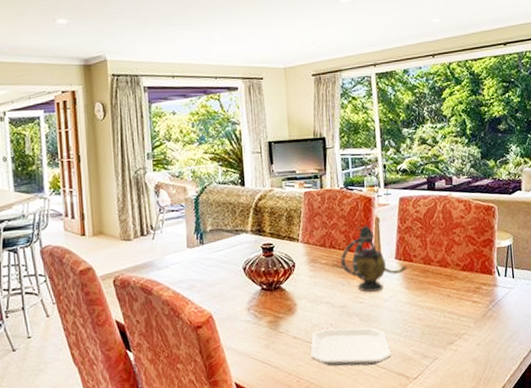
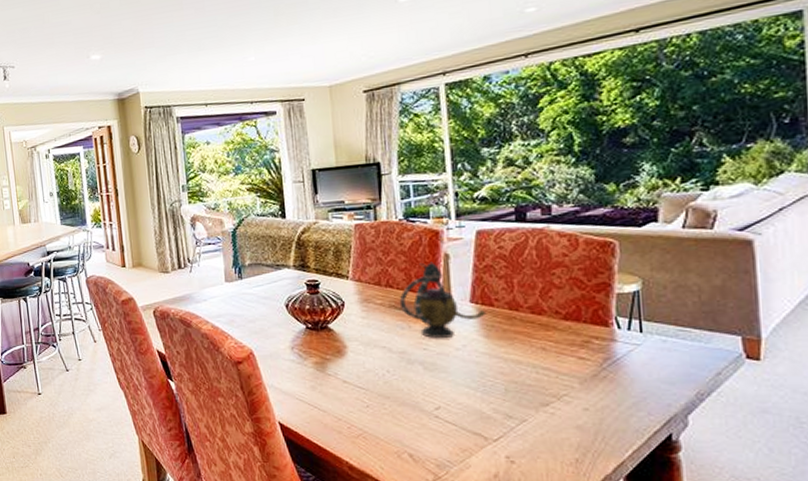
plate: present [310,327,392,367] -> none [363,376,465,421]

